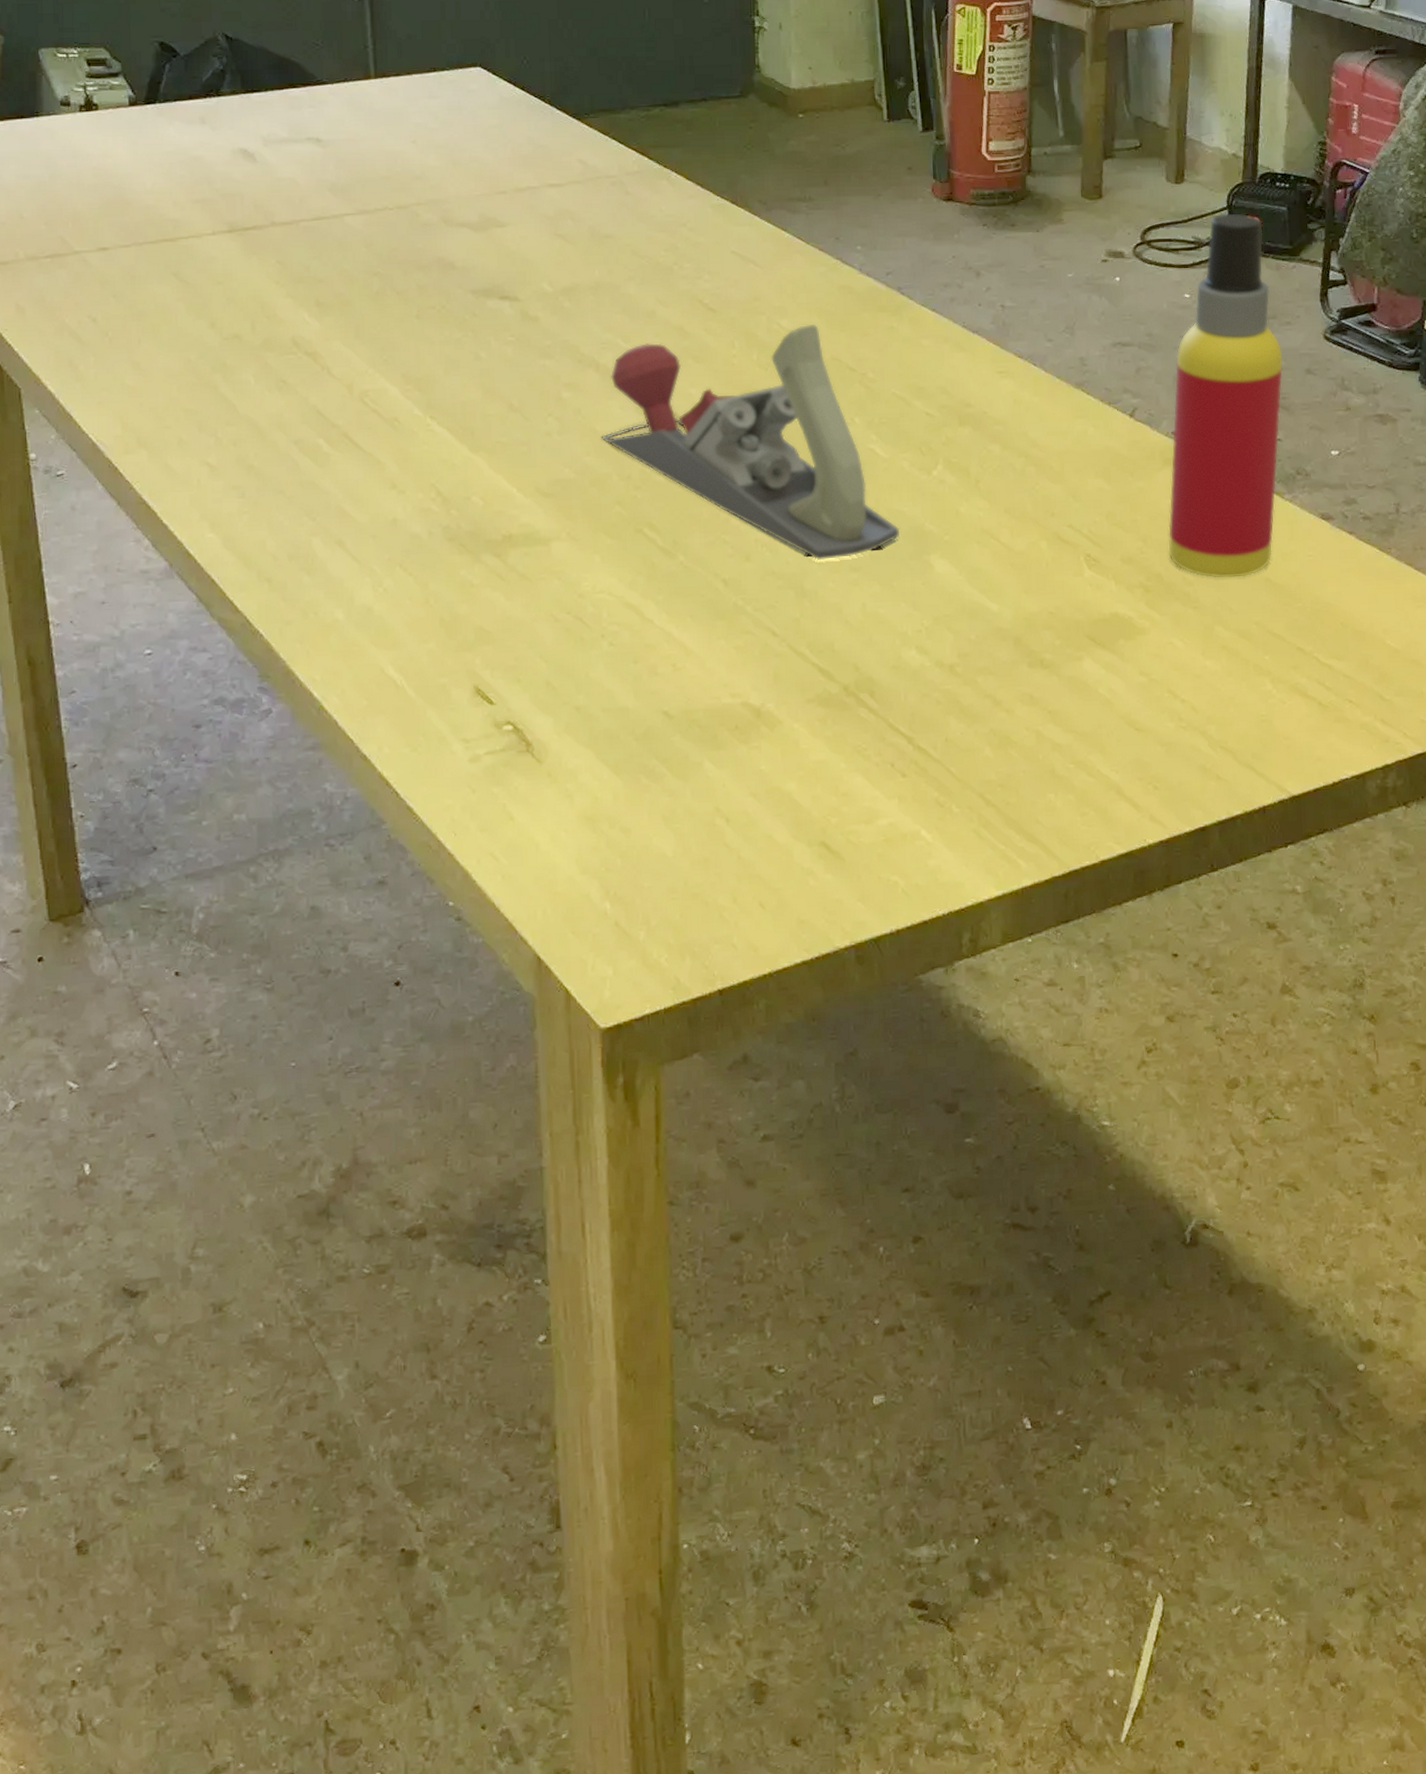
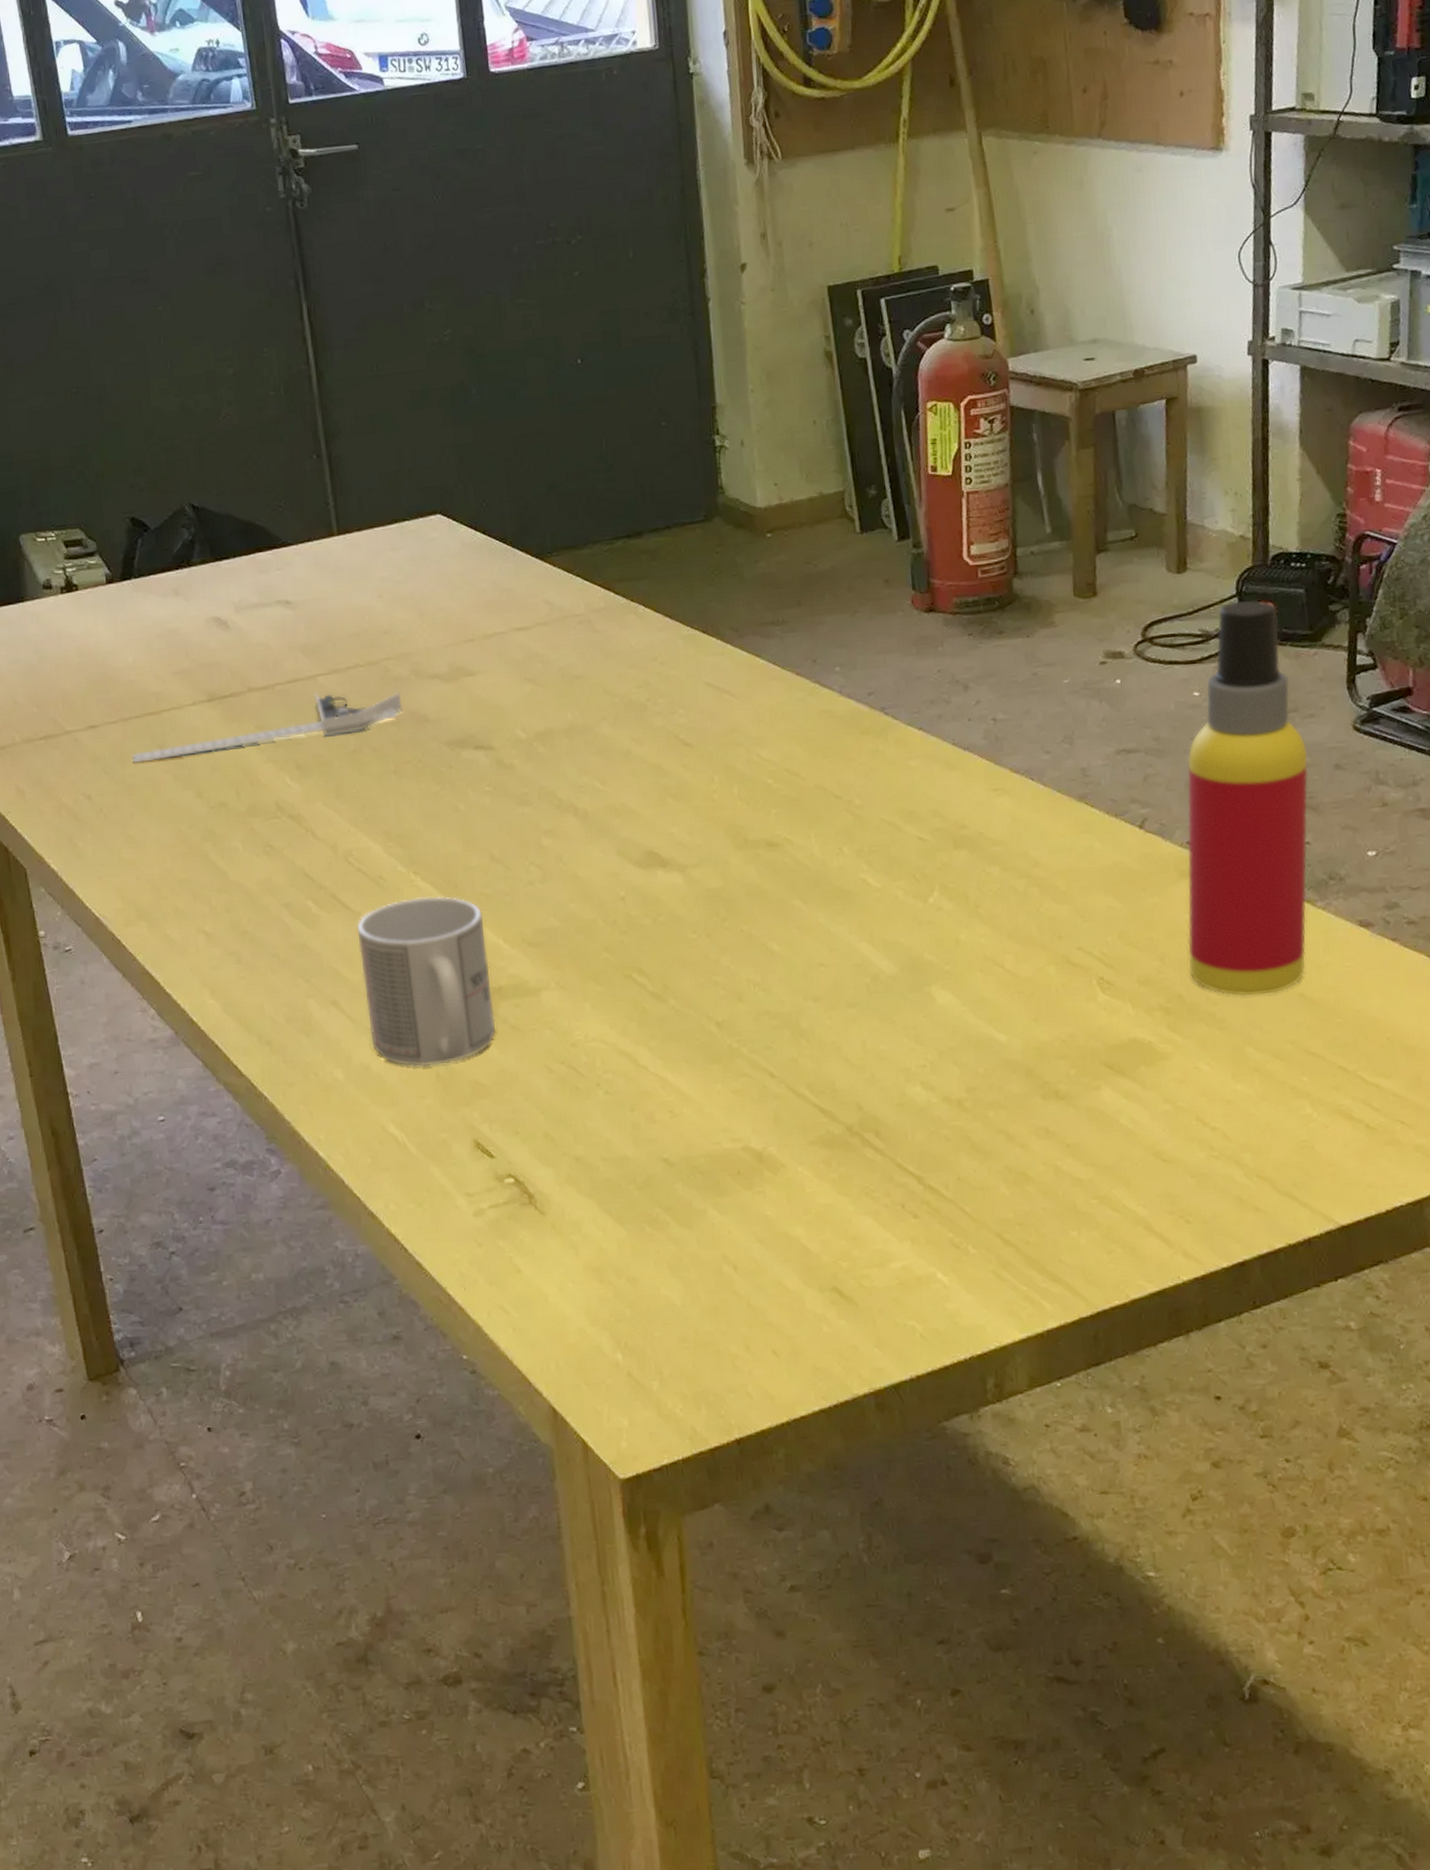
combination square: none [143,232,430,288] -> present [132,692,403,763]
mug: none [368,441,504,611] -> present [356,896,497,1067]
hand plane: present [600,324,900,561] -> none [583,752,898,998]

